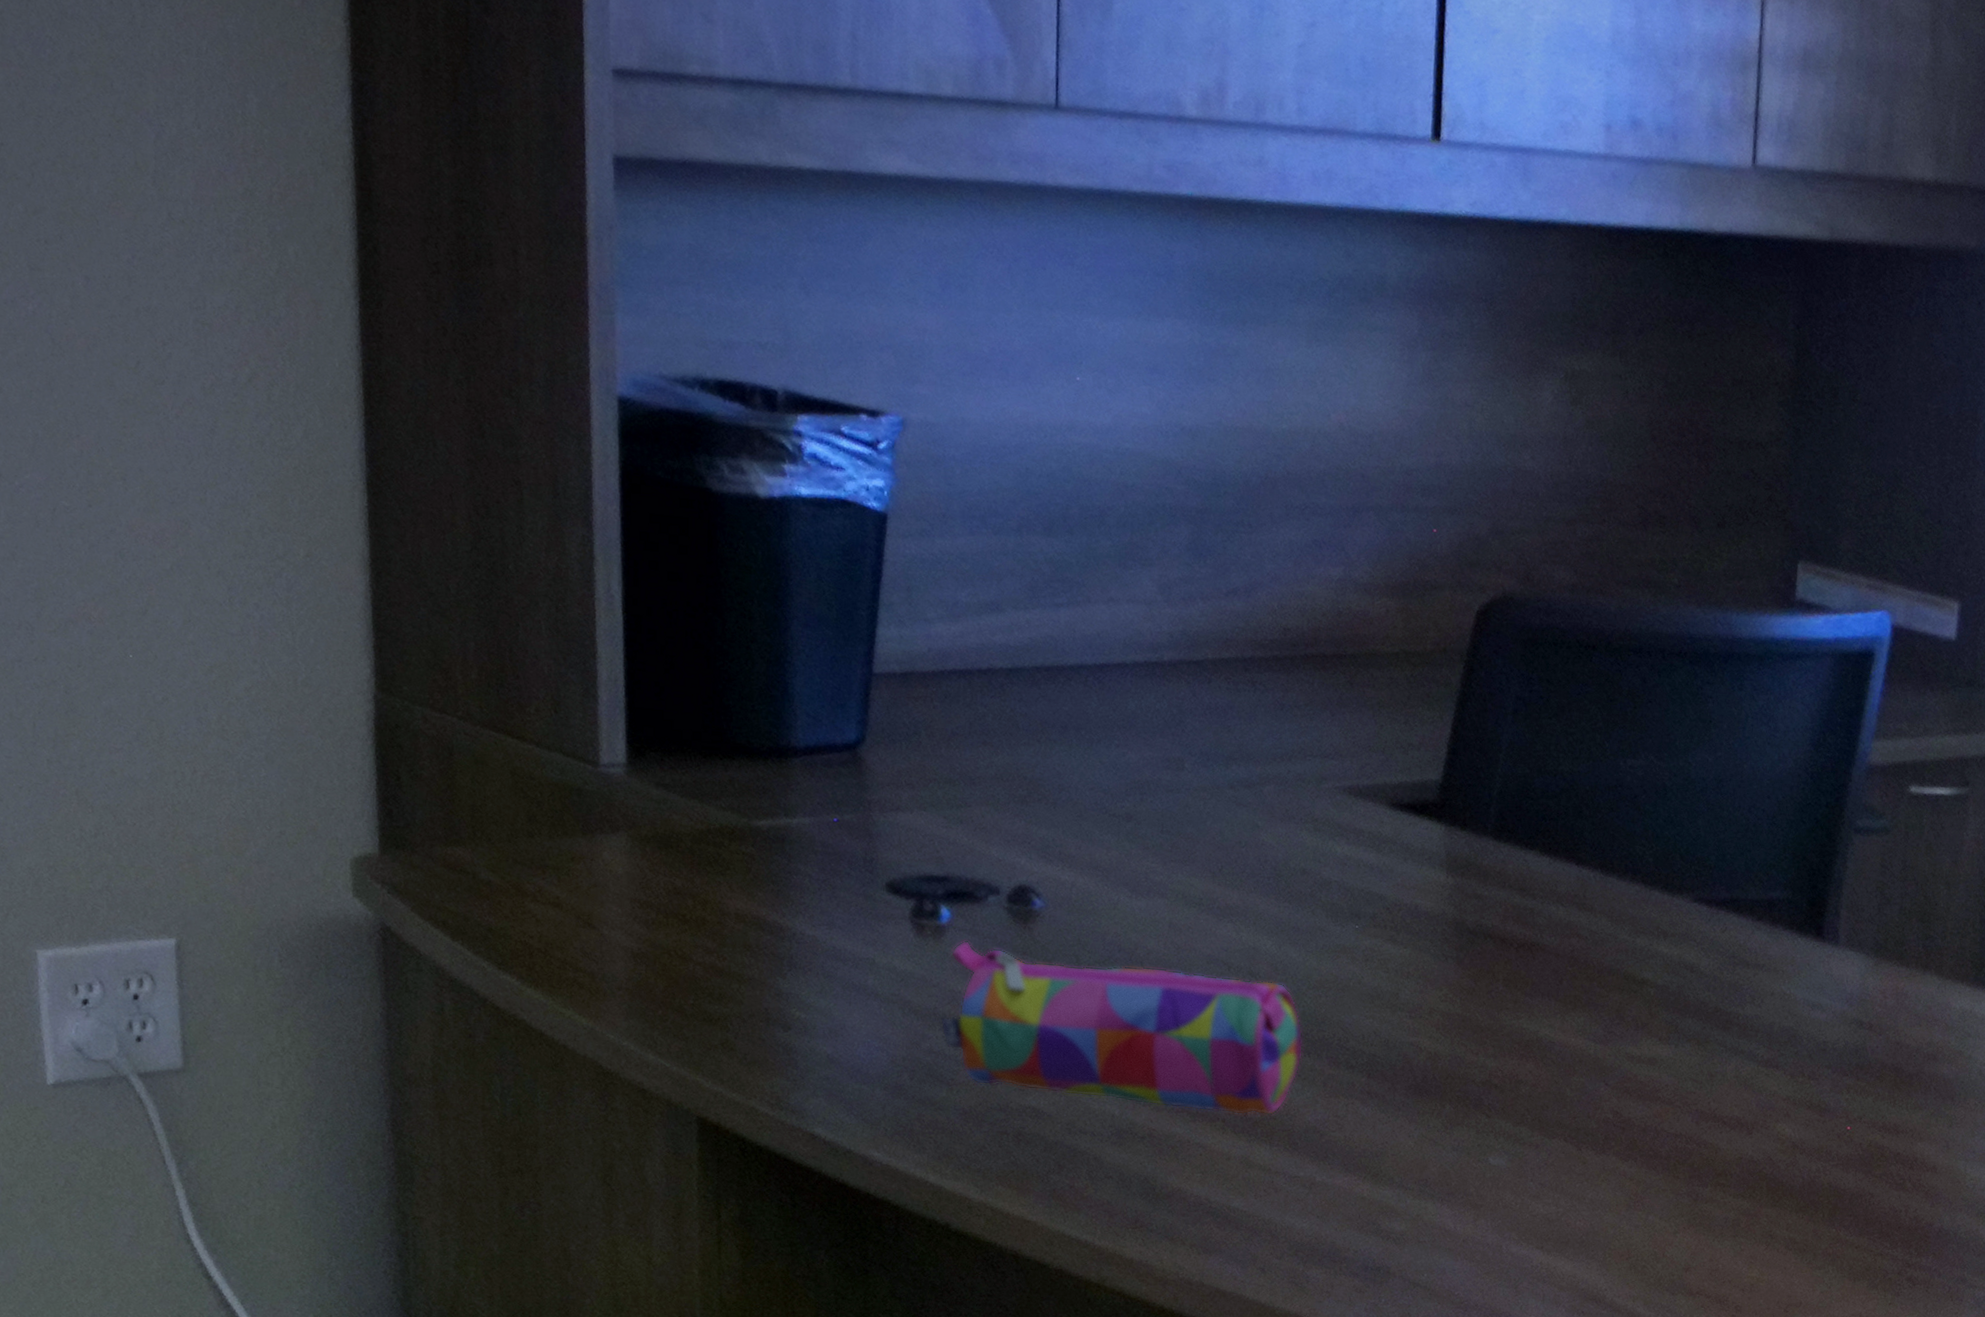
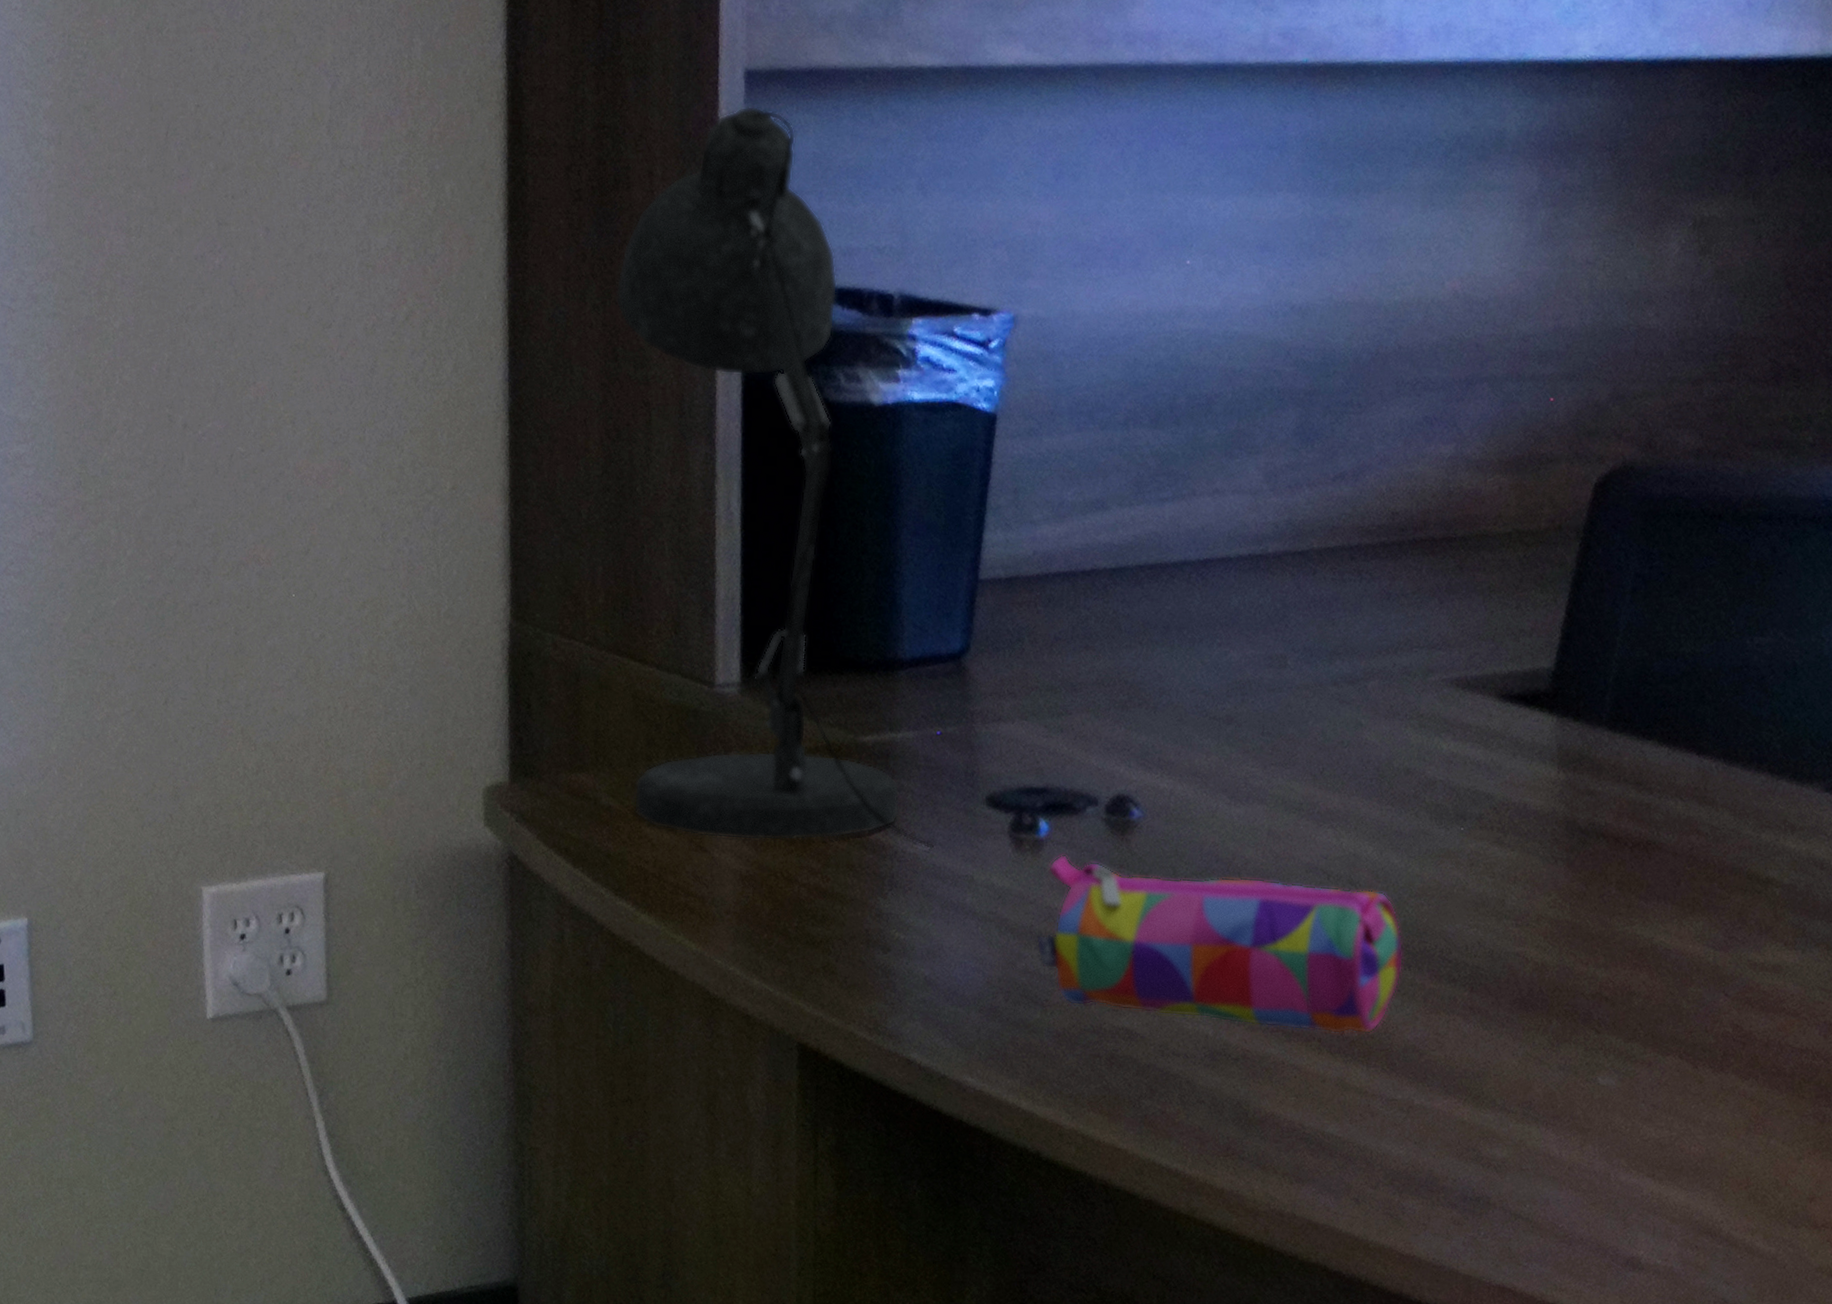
desk lamp: none [480,192,833,933] -> present [615,105,934,850]

